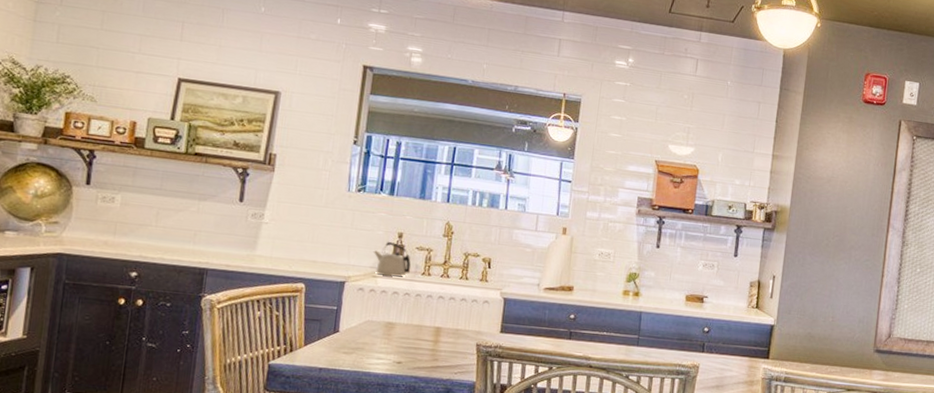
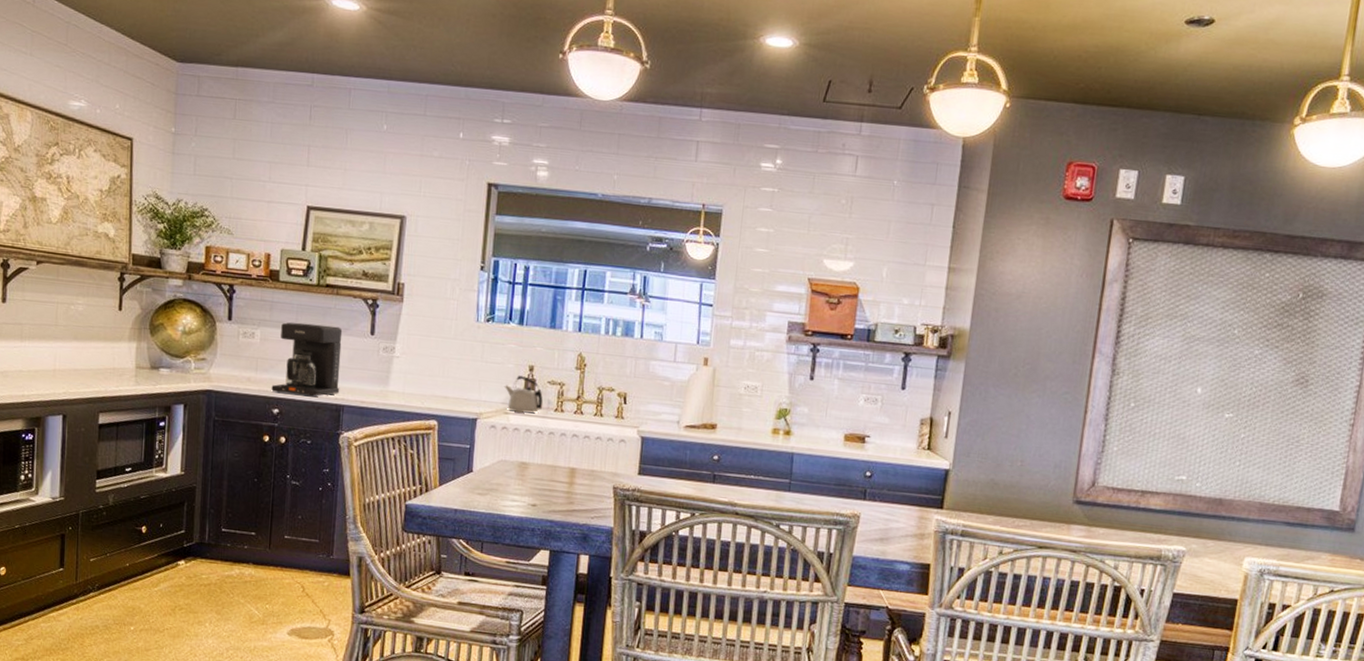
coffee maker: none [130,188,210,261] -> present [271,322,343,397]

